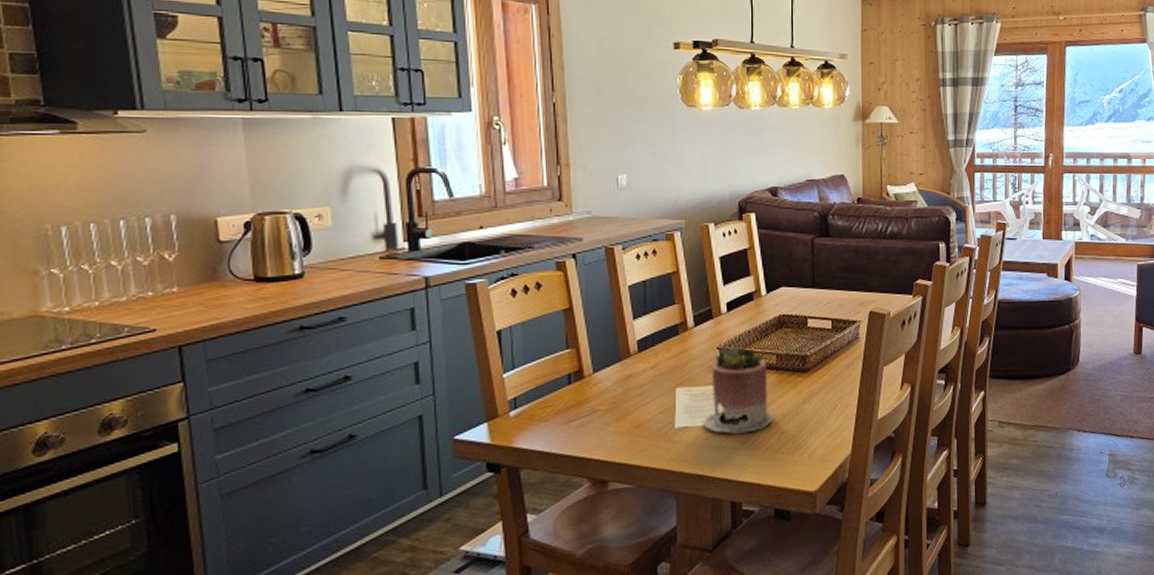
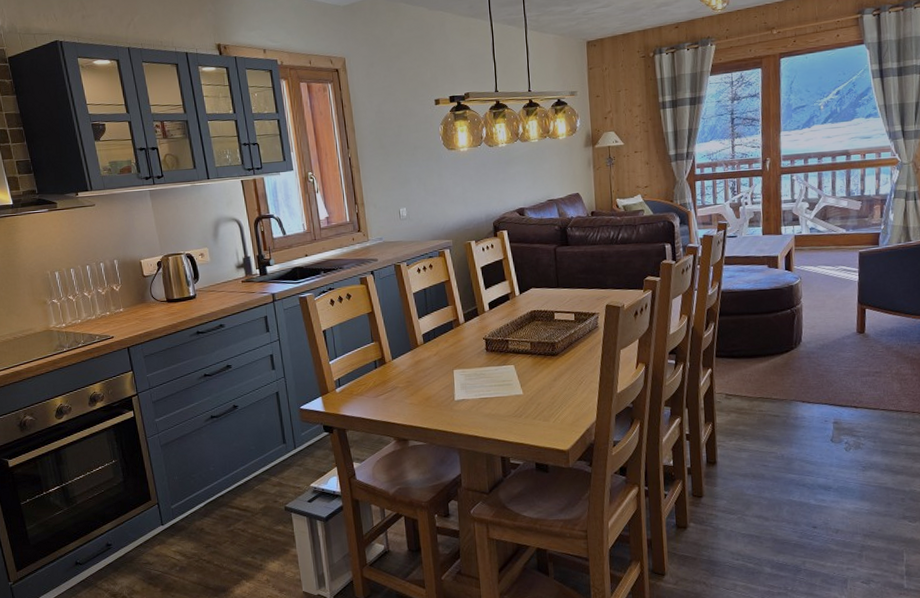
succulent planter: present [703,345,774,434] -> none [476,336,531,405]

